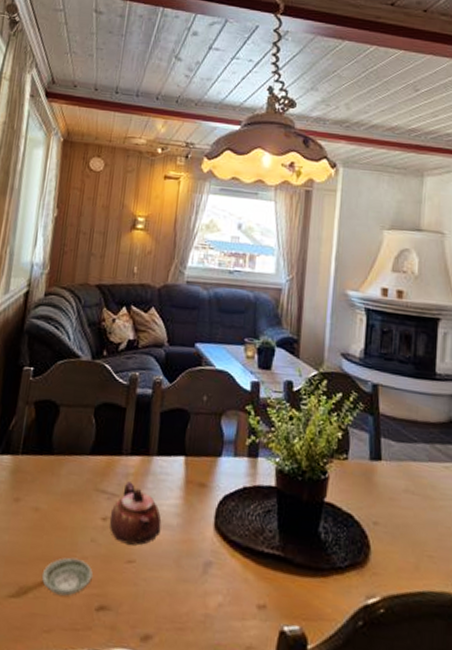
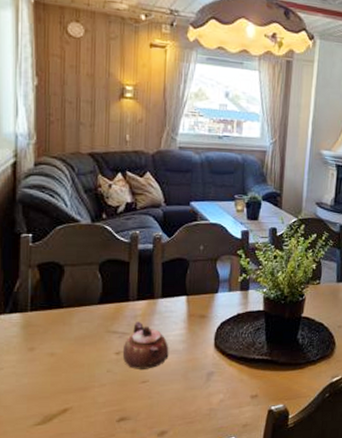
saucer: present [41,557,94,596] -> none [64,386,113,416]

